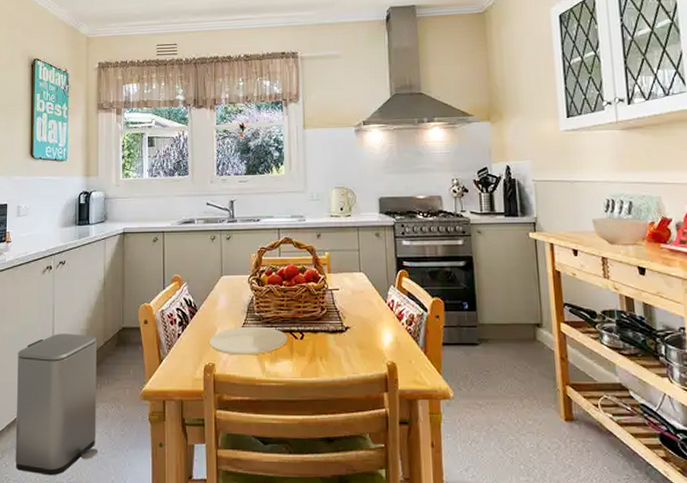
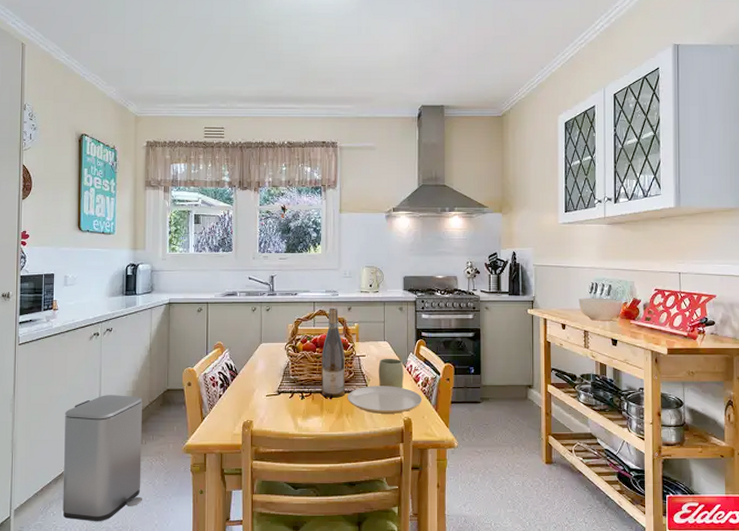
plate: present [209,326,288,356] -> none [248,388,319,413]
wine bottle: none [289,235,317,338] -> present [321,308,345,398]
plate: none [320,324,408,357] -> present [347,386,422,414]
mug: none [354,292,385,327] -> present [378,358,404,388]

